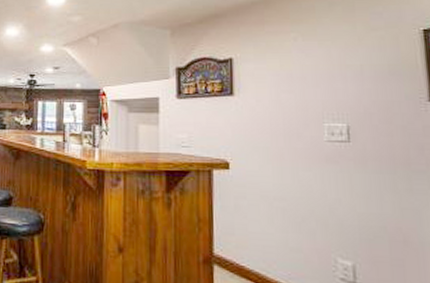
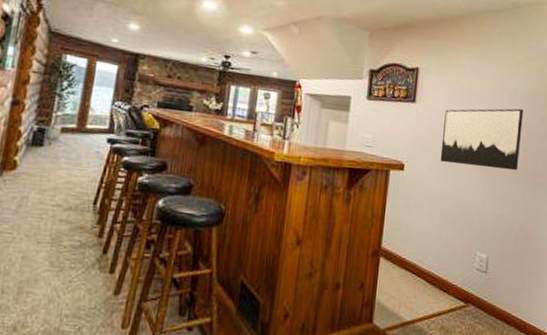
wall art: none [272,87,381,160] -> present [440,108,523,171]

